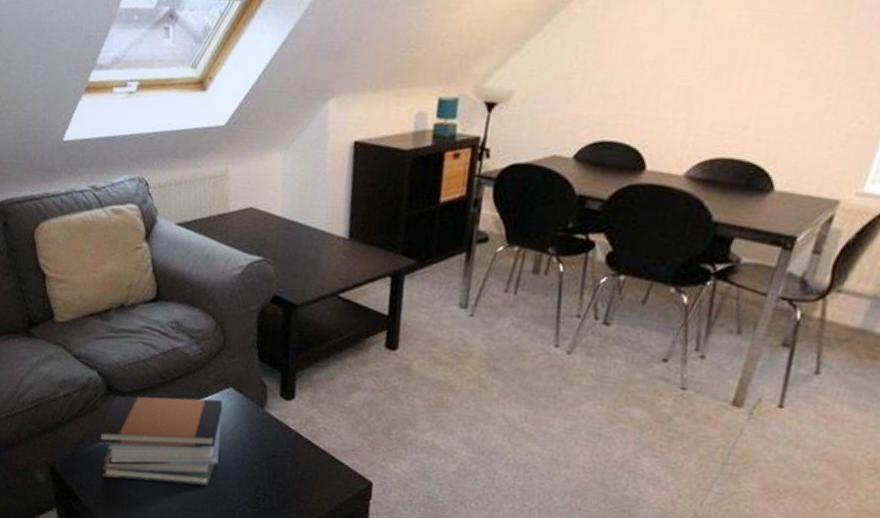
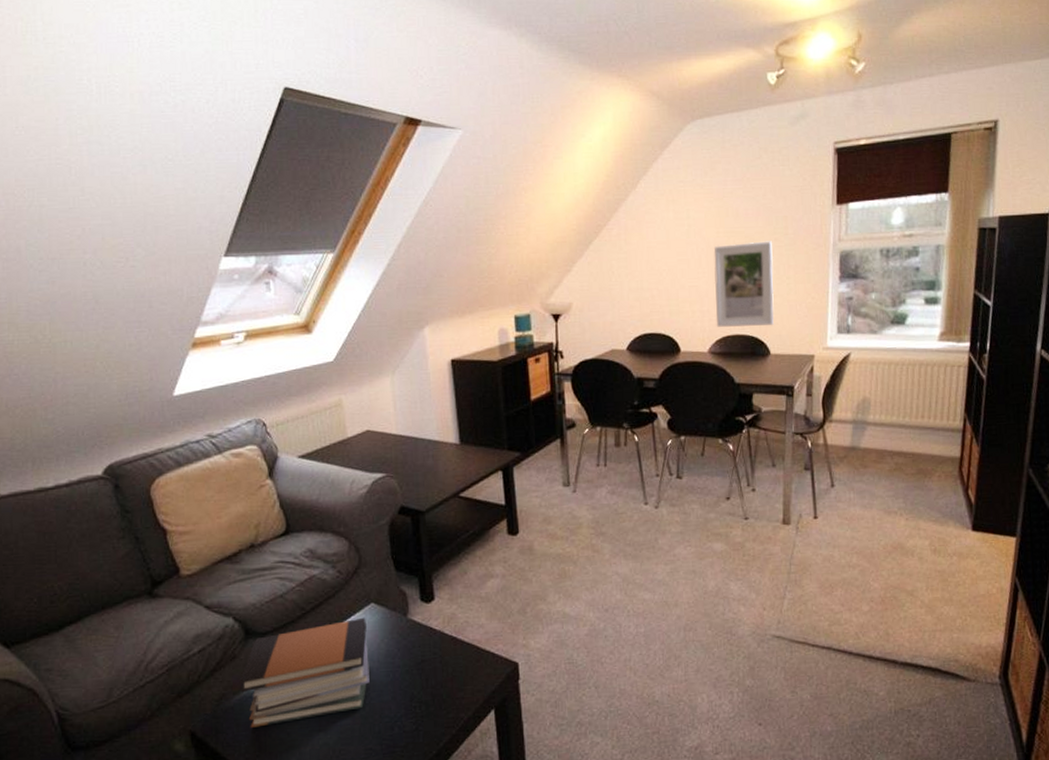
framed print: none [704,33,820,154] -> present [714,241,774,327]

